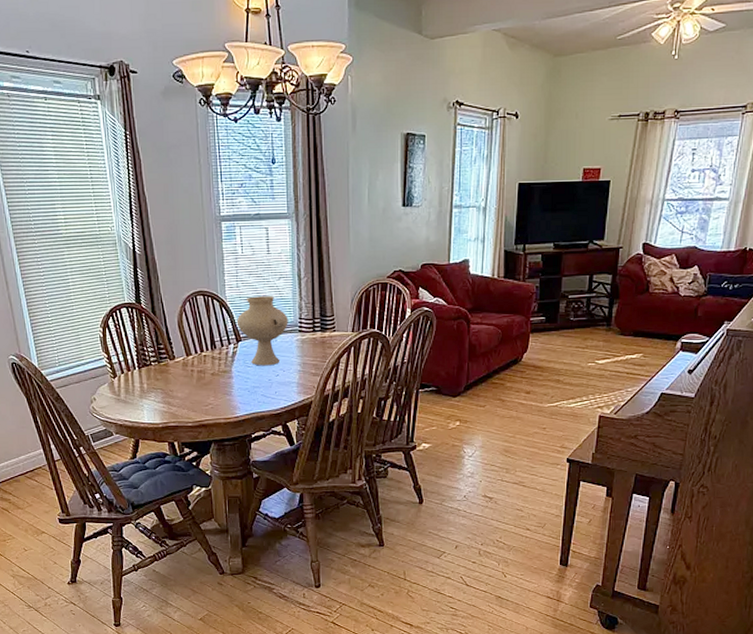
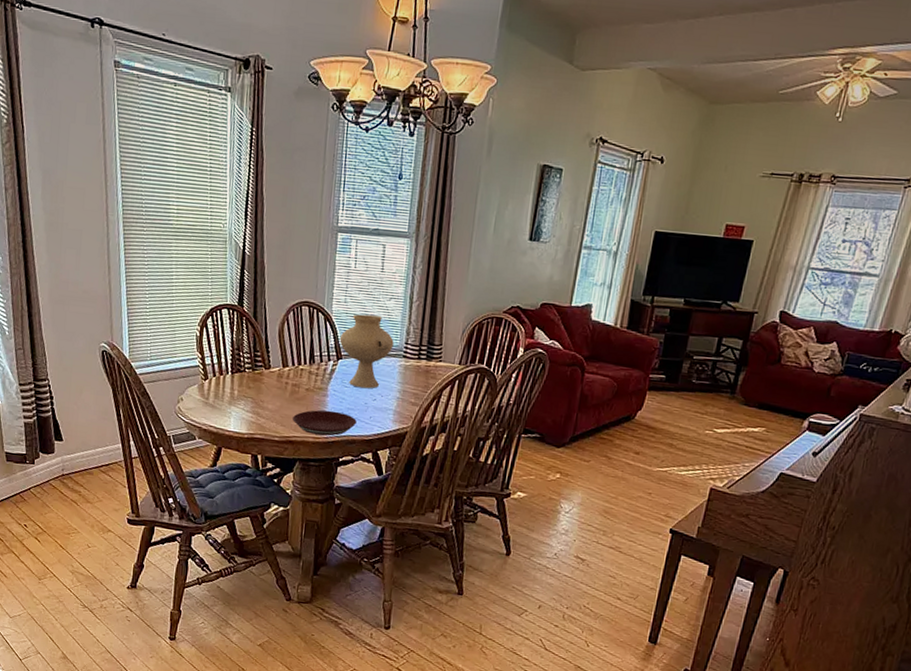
plate: none [202,391,263,415] -> present [292,410,357,436]

